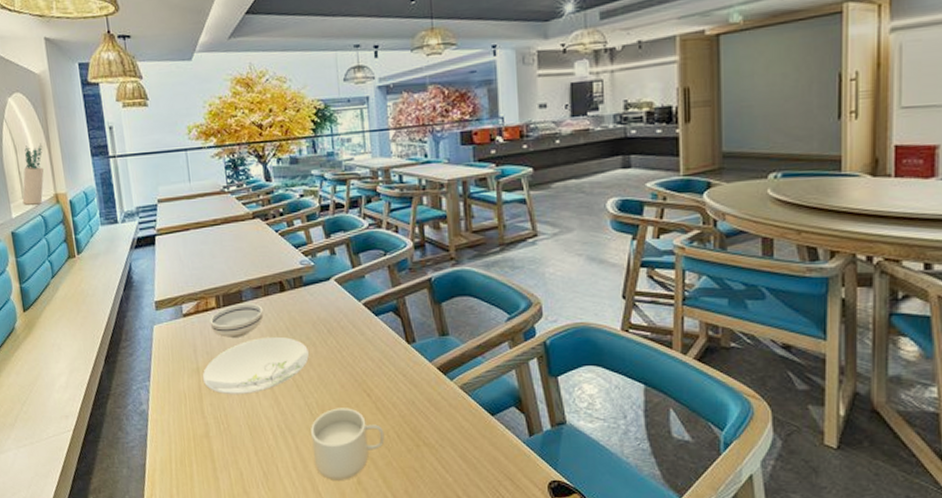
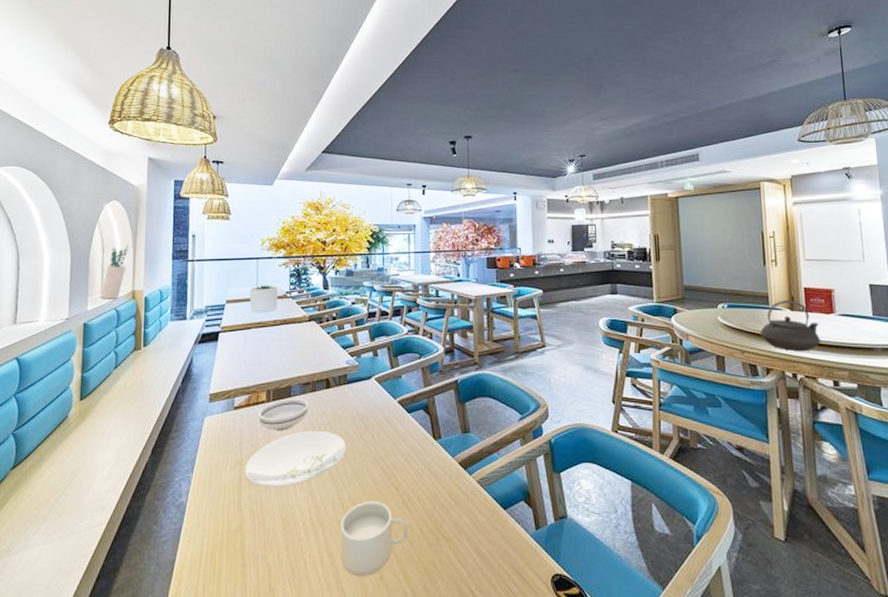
planter: none [182,179,216,213] -> present [250,285,278,313]
teapot: none [825,163,911,228] -> present [759,301,820,351]

